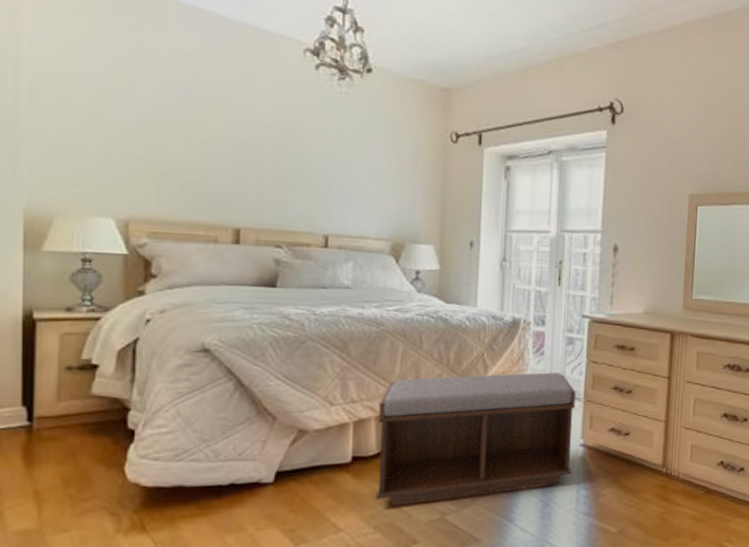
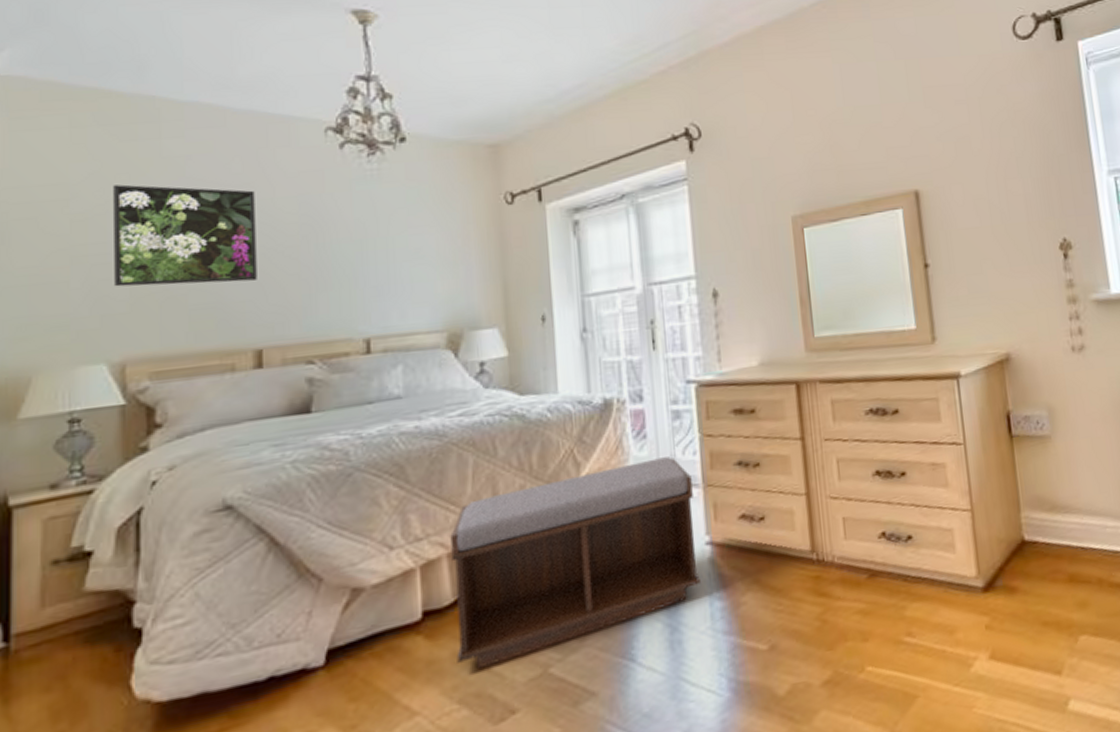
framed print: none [122,68,242,170] -> present [112,184,257,287]

